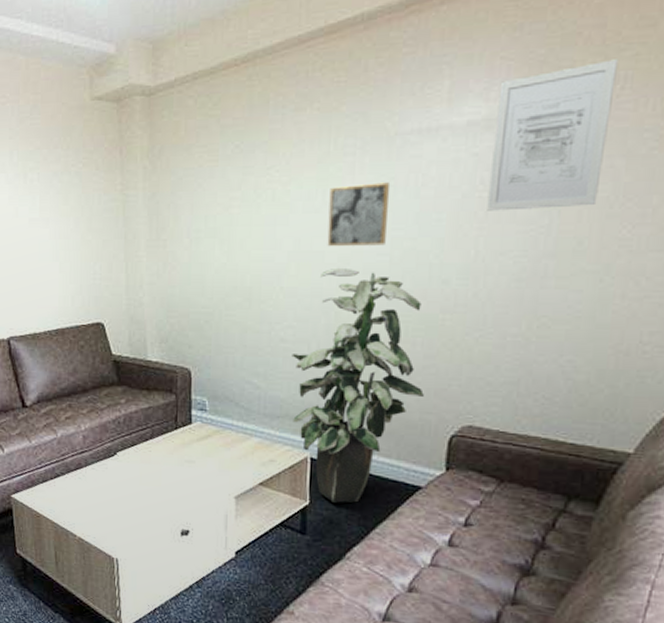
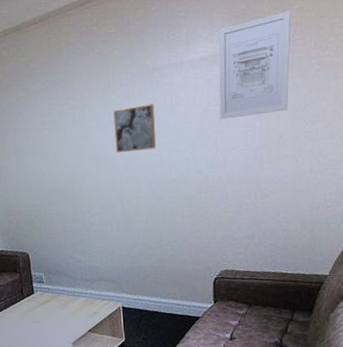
indoor plant: present [292,269,424,503] -> none [100,168,194,337]

